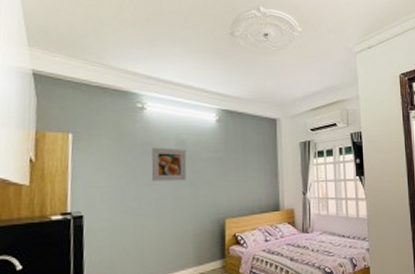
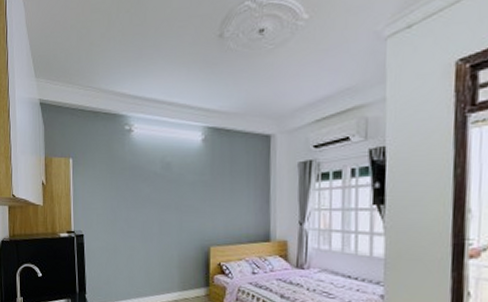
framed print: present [151,147,187,181] -> none [139,170,172,206]

